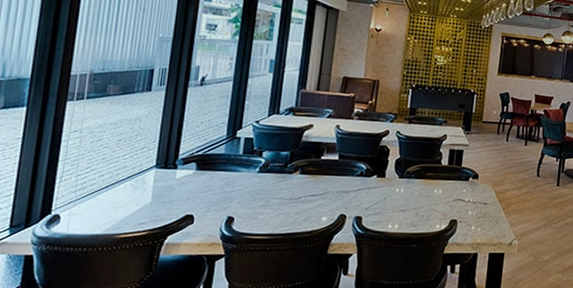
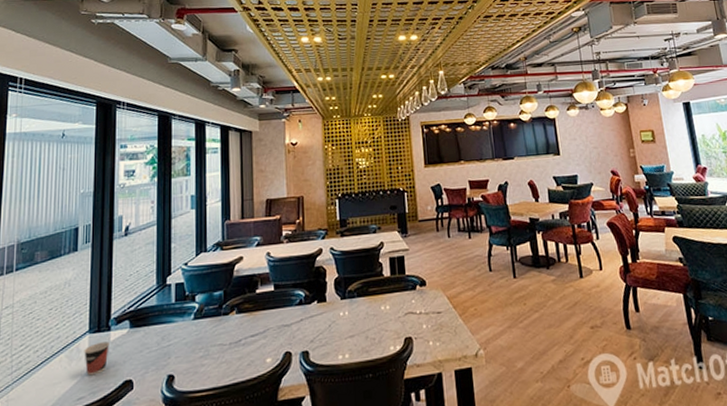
cup: none [149,178,175,206] -> present [84,341,109,376]

